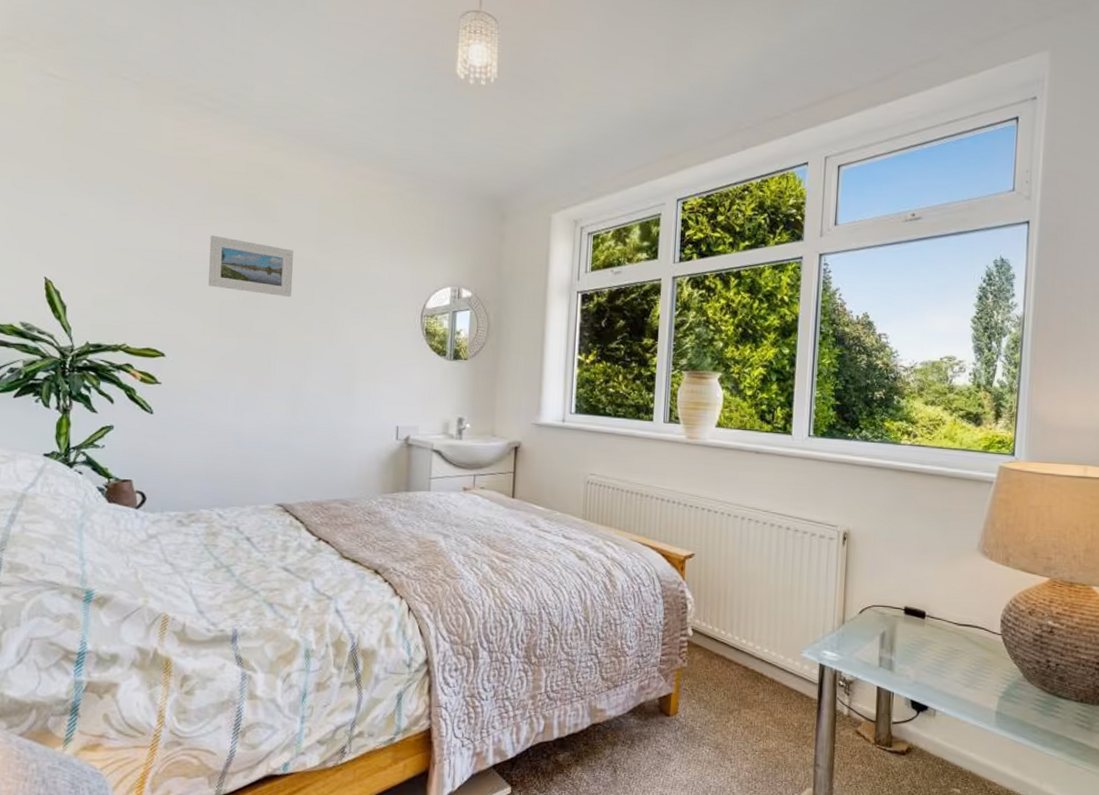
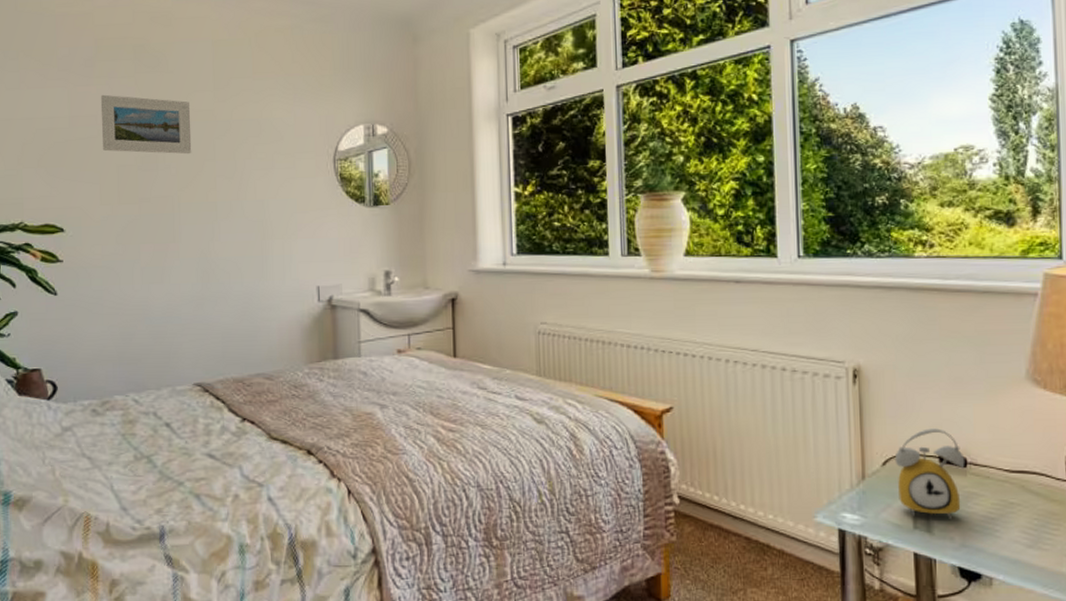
alarm clock: none [869,585,924,660] -> present [894,428,965,519]

